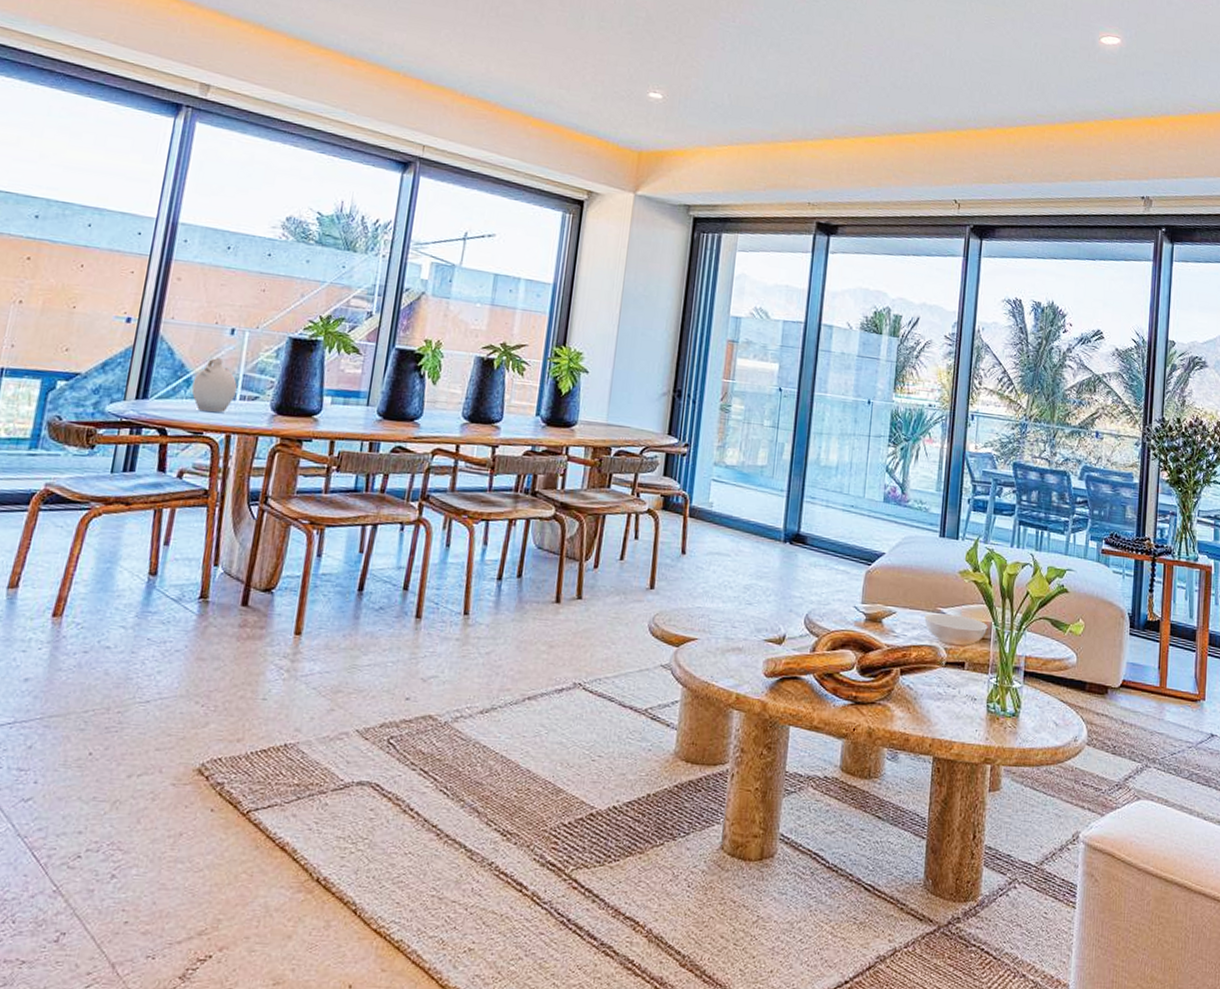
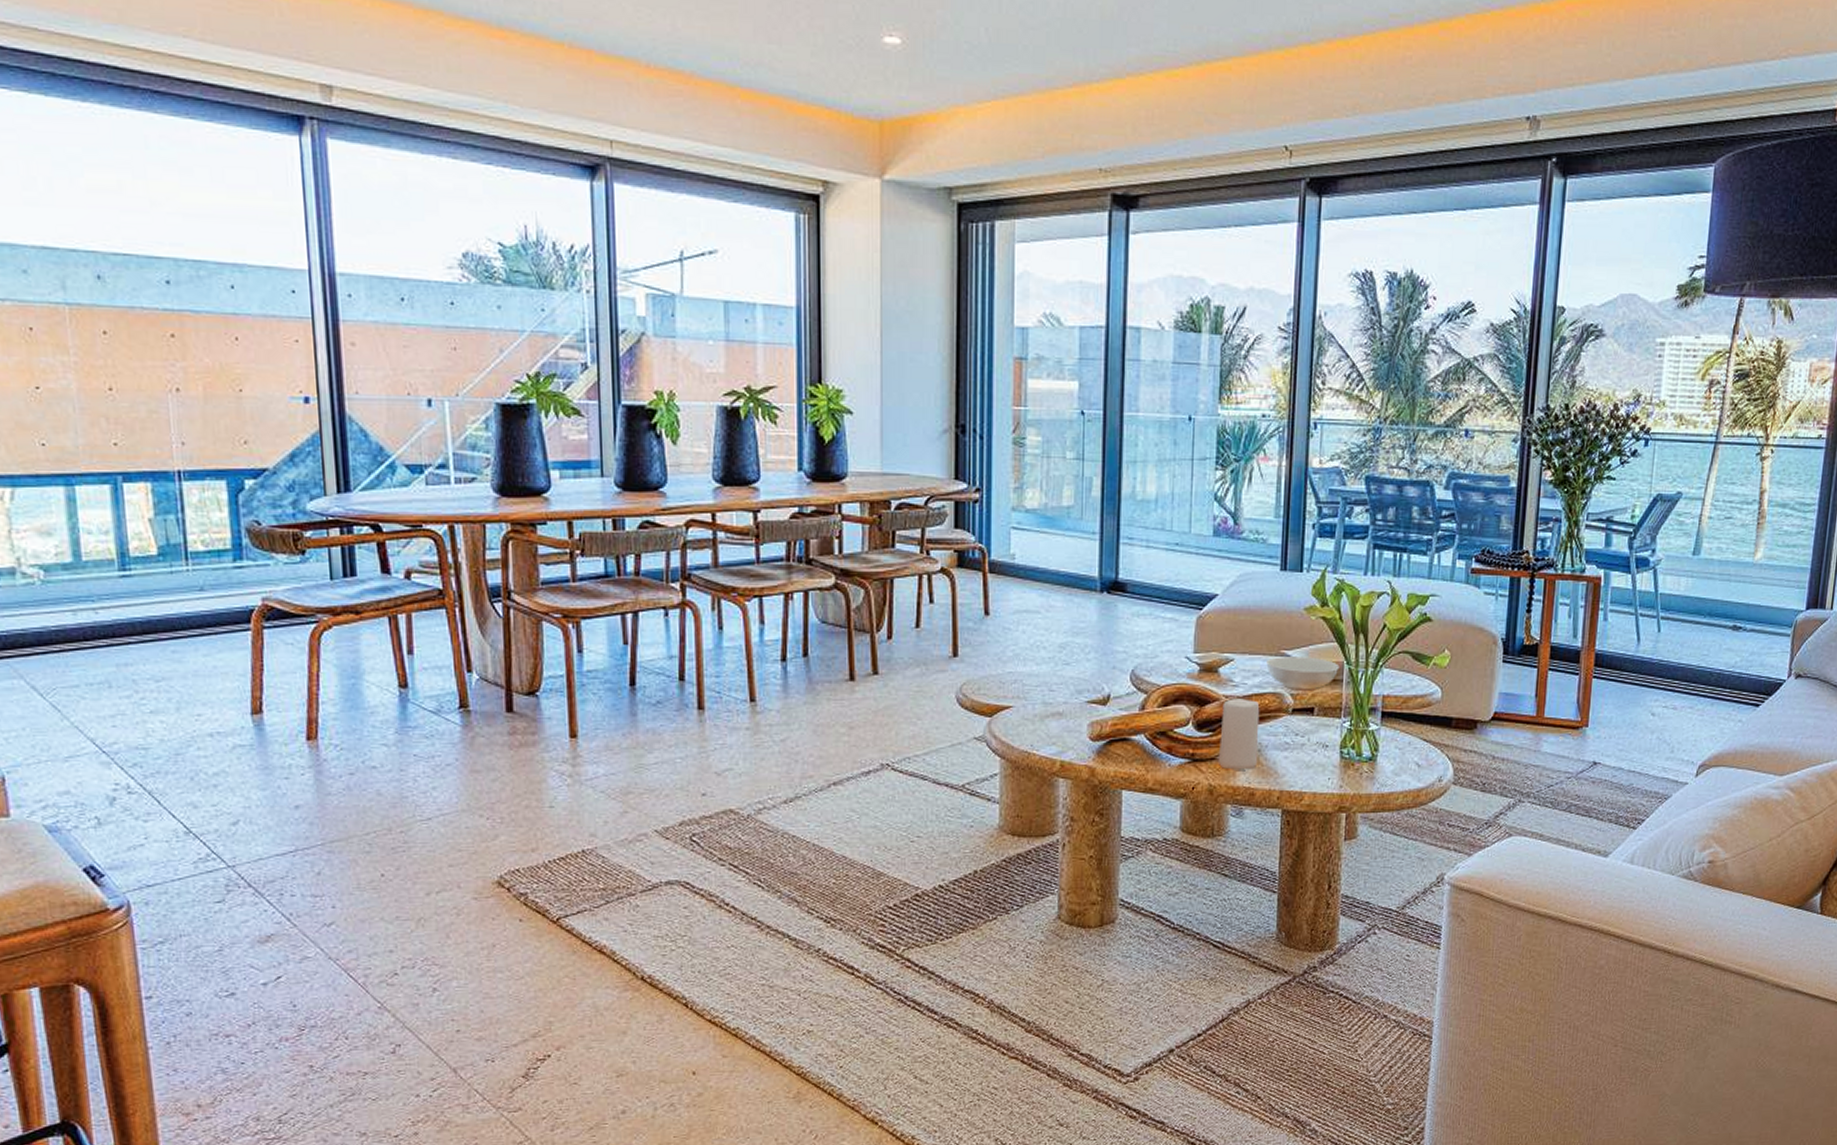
ceramic jug: present [191,357,238,413] -> none [397,434,450,501]
candle: none [877,648,917,716] -> present [1217,698,1260,770]

